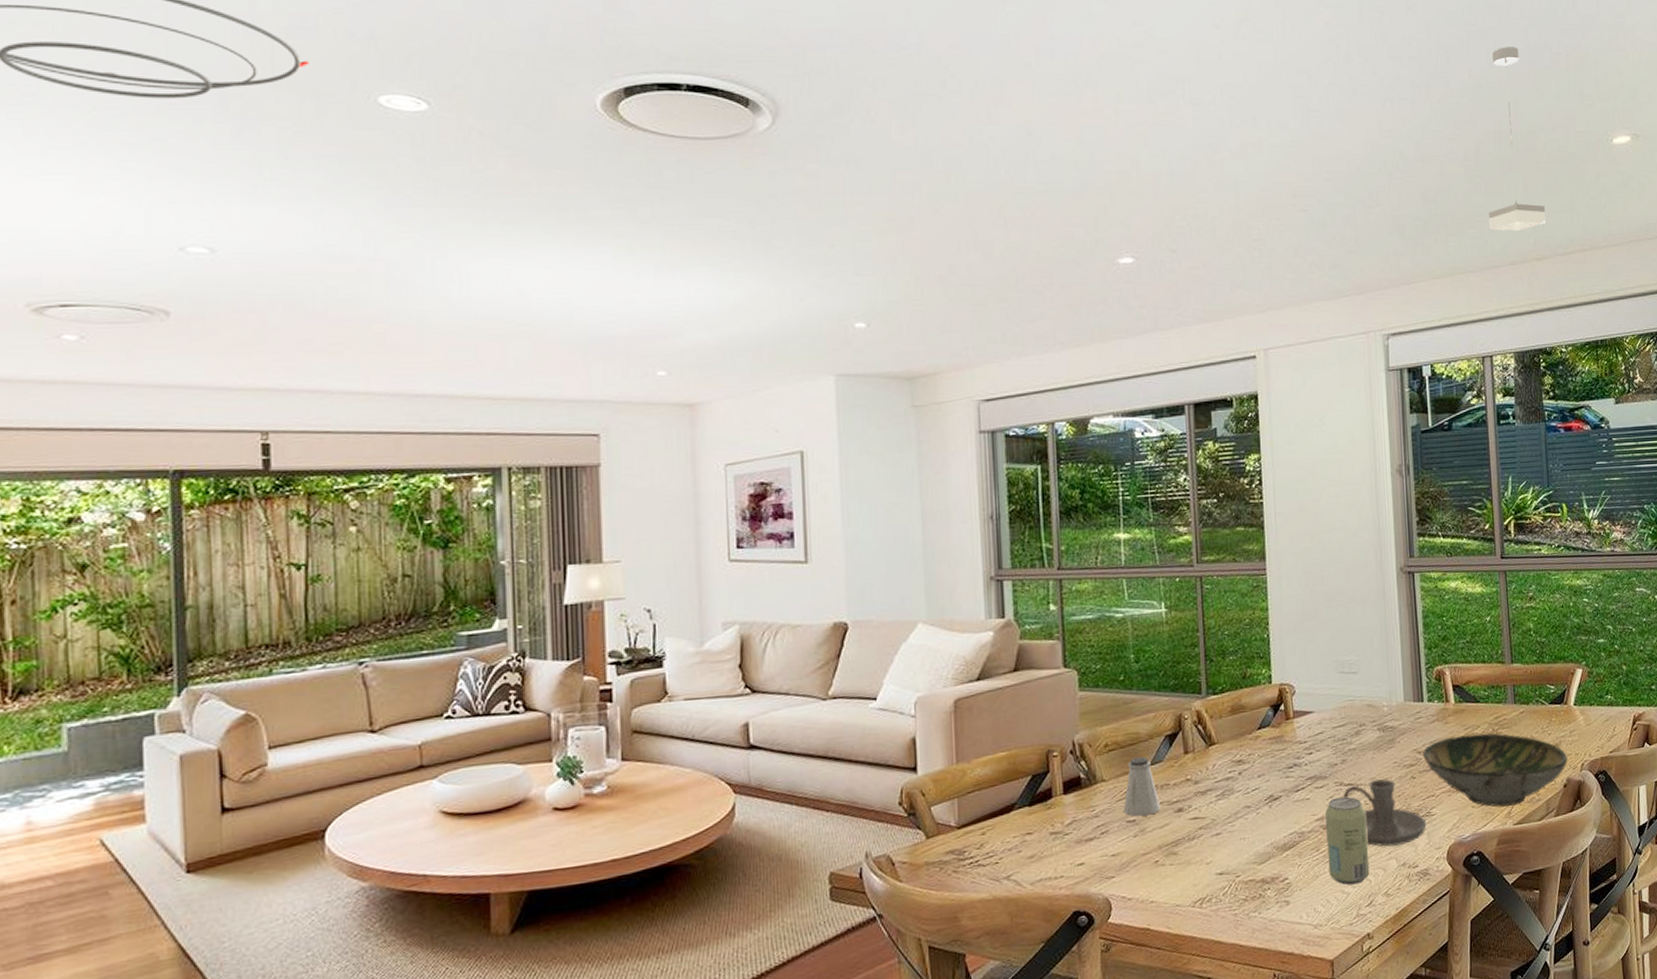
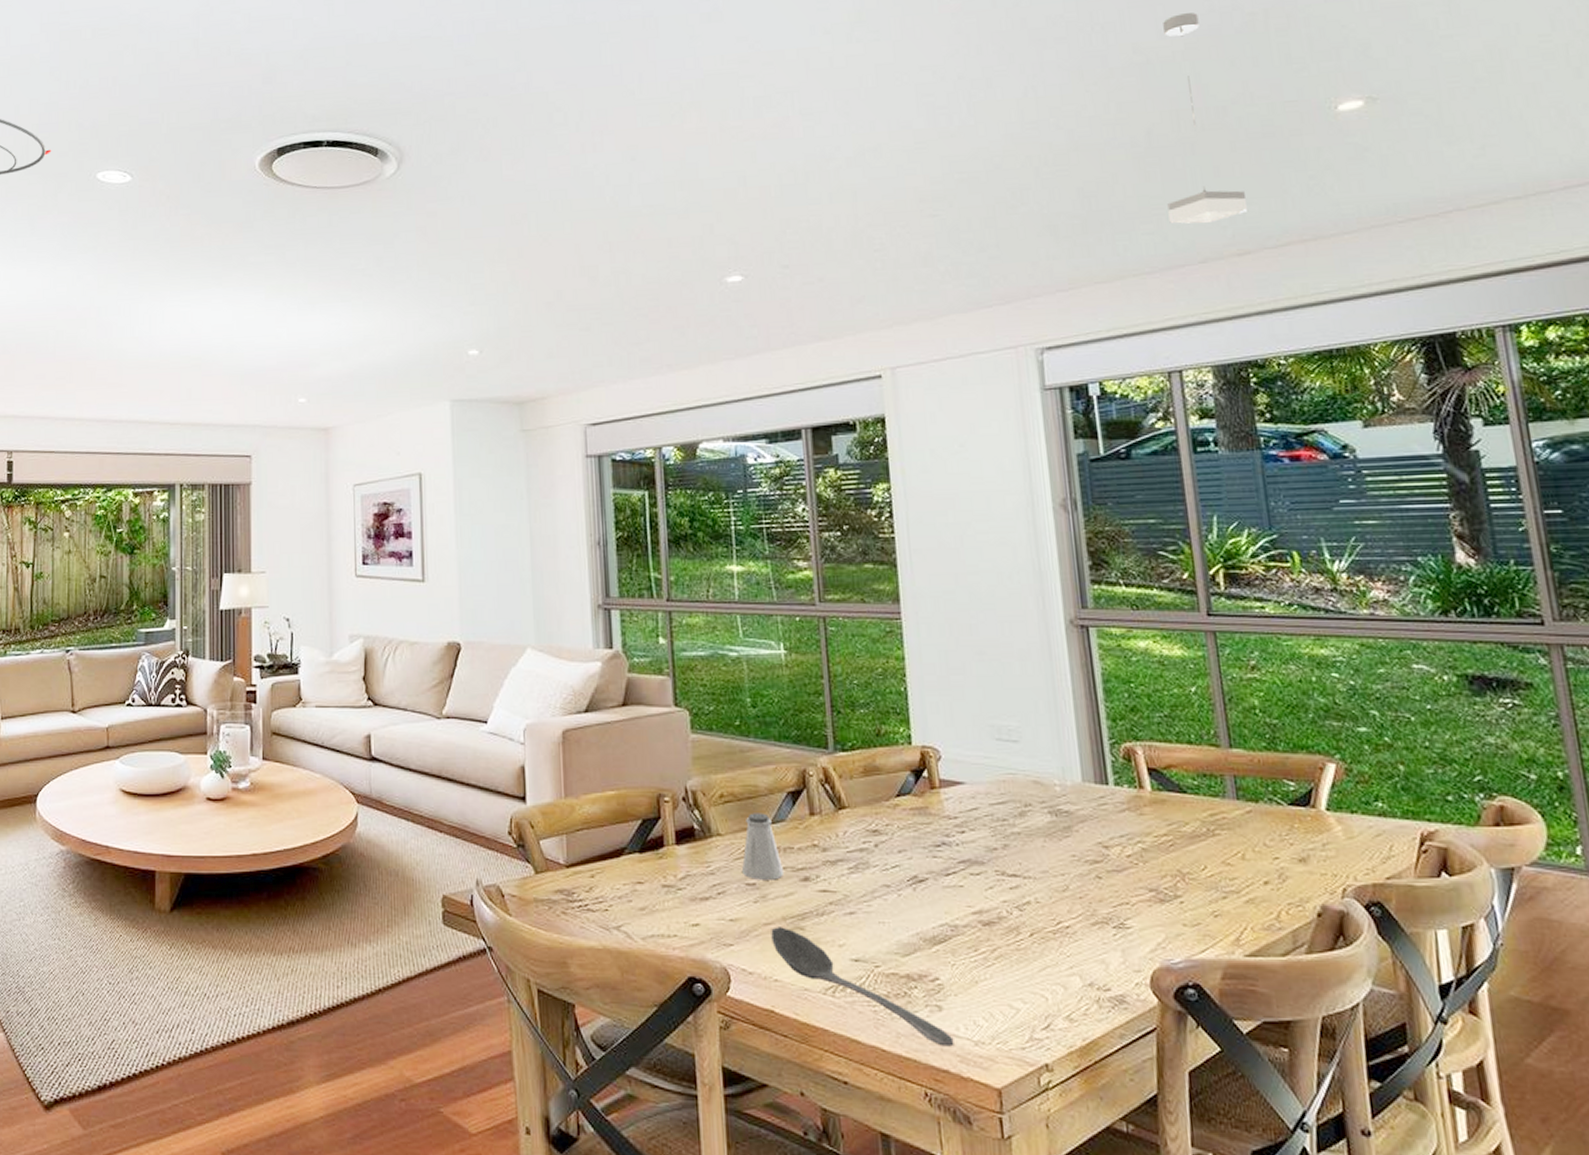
stirrer: none [1148,854,1298,934] -> present [771,927,954,1047]
beverage can: present [1325,796,1370,885] -> none [984,889,1045,1000]
candle holder: present [1342,779,1427,847] -> none [1005,874,1120,961]
bowl: present [1423,733,1568,807] -> none [1110,832,1321,931]

